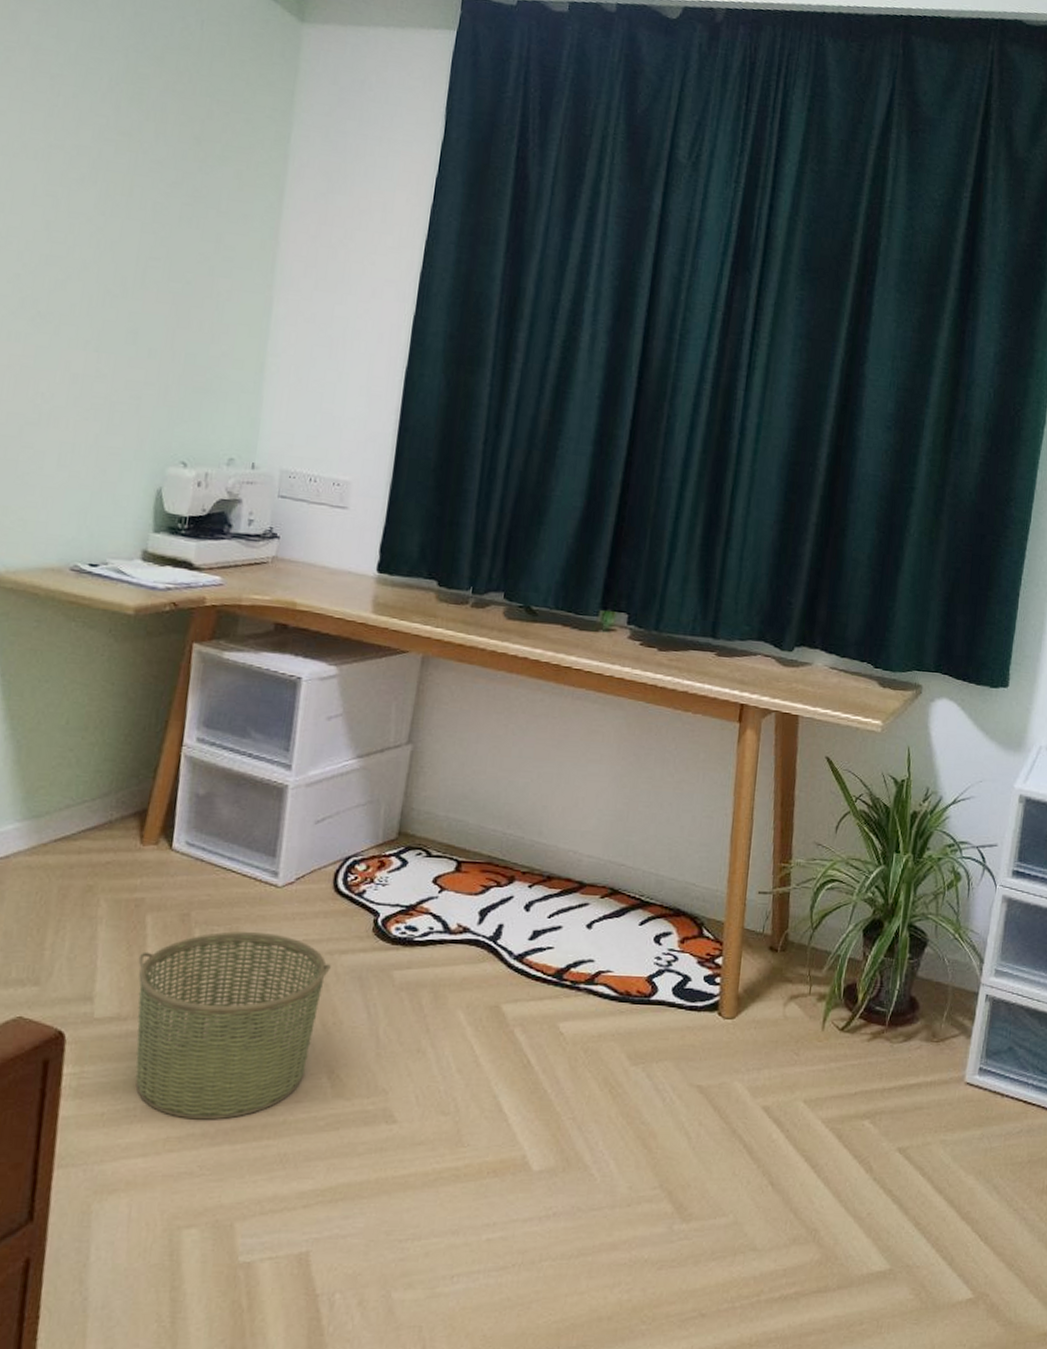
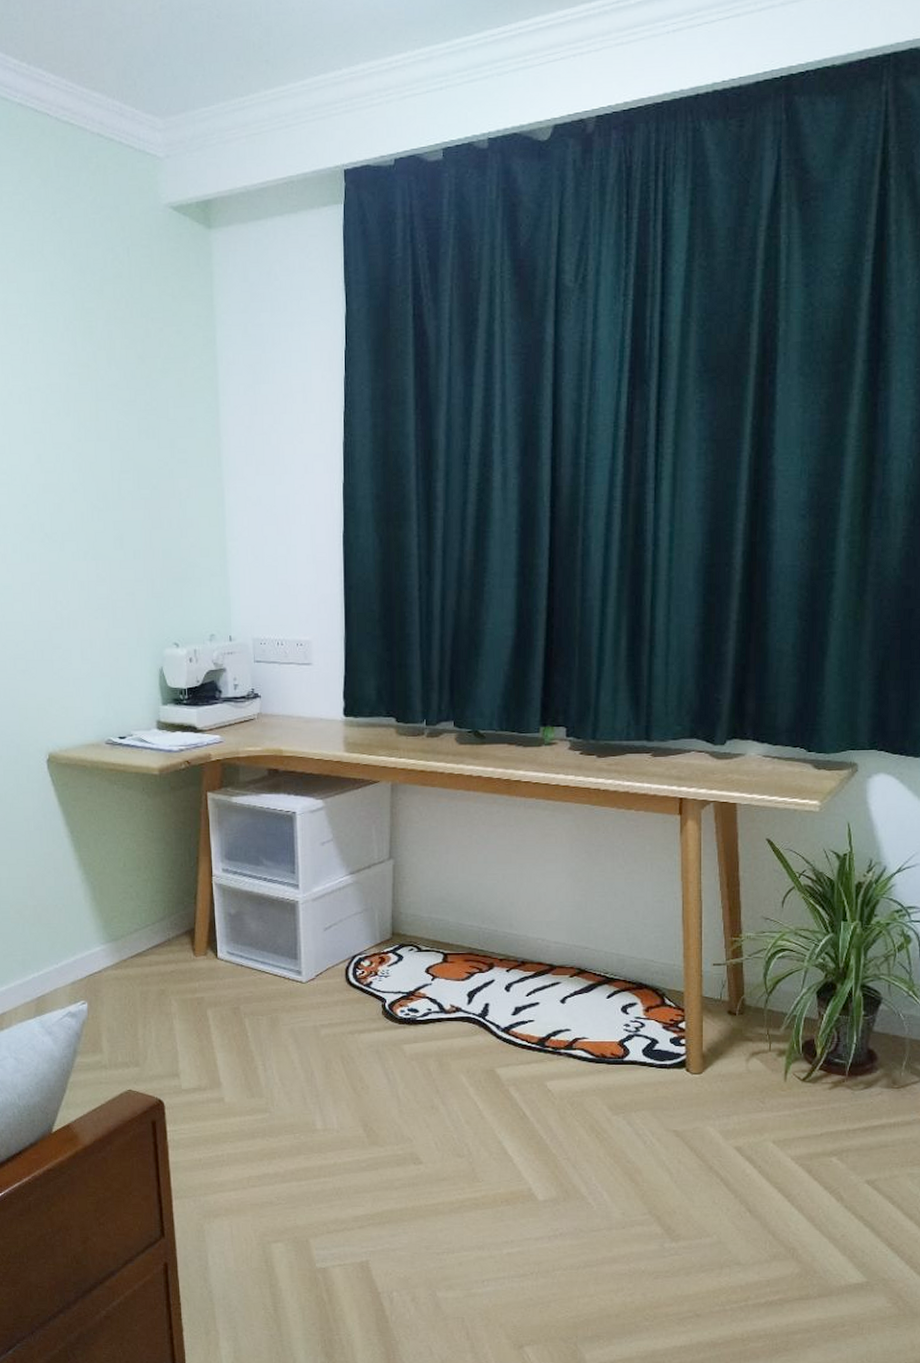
basket: present [135,931,331,1120] -> none [207,1020,353,1163]

